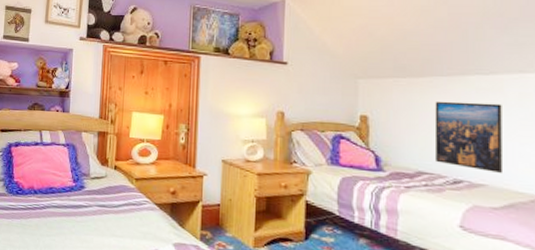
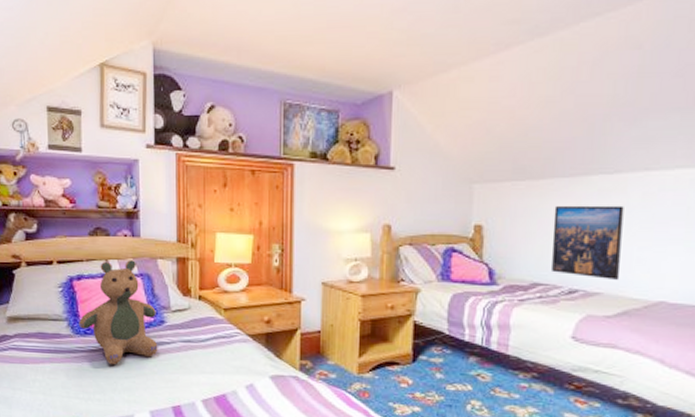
teddy bear: none [12,131,78,224] -> present [79,260,158,365]

